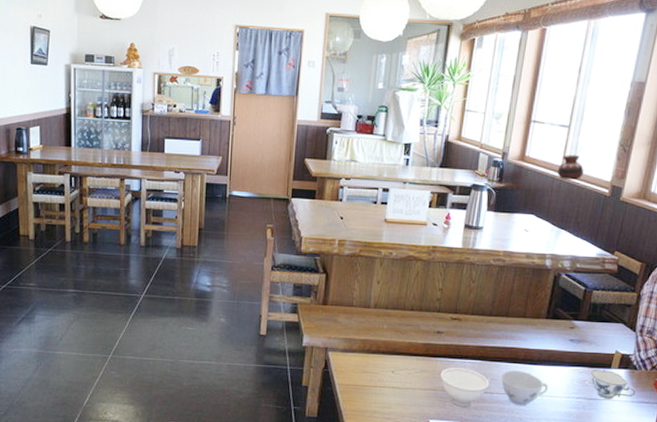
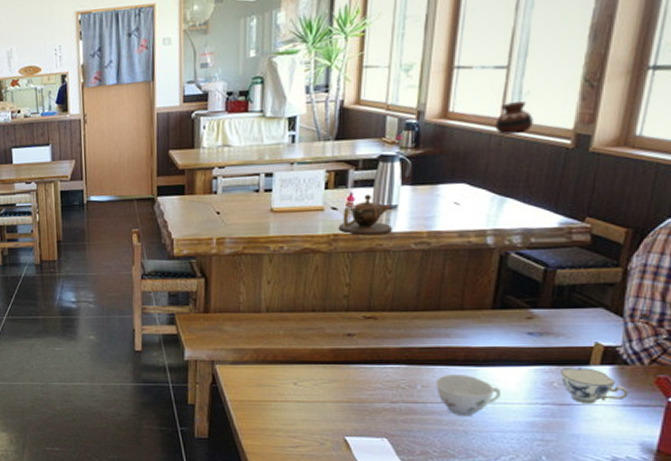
teapot: none [437,215,478,250] -> present [338,194,392,236]
bowl: present [440,367,489,407] -> none [355,374,420,420]

